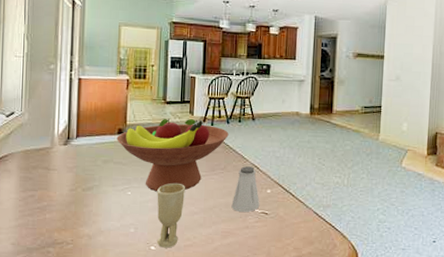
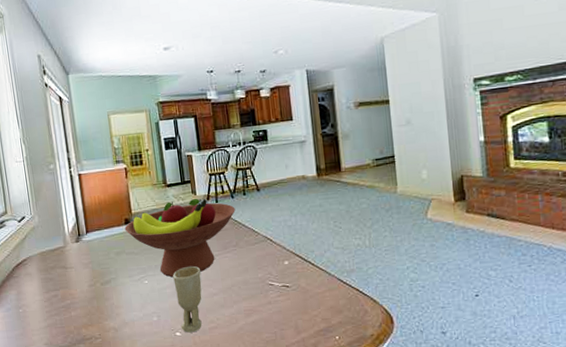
saltshaker: present [231,166,260,213] -> none [250,239,279,289]

